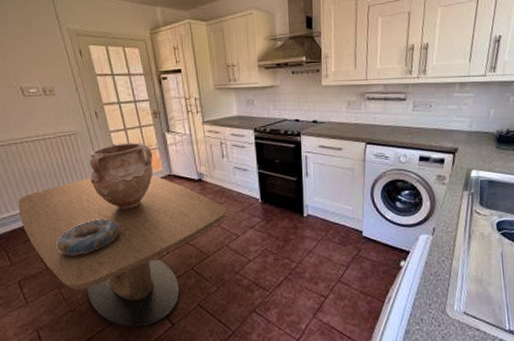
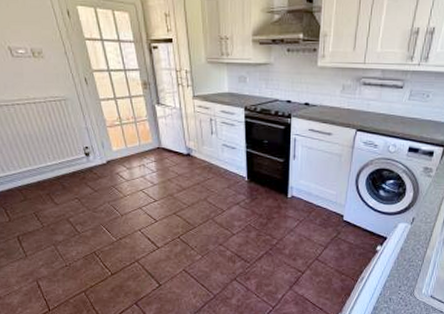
dining table: present [18,175,227,328] -> none [13,144,214,285]
decorative bowl: present [56,219,120,256] -> none [51,185,111,217]
vase: present [90,142,153,209] -> none [80,112,143,177]

